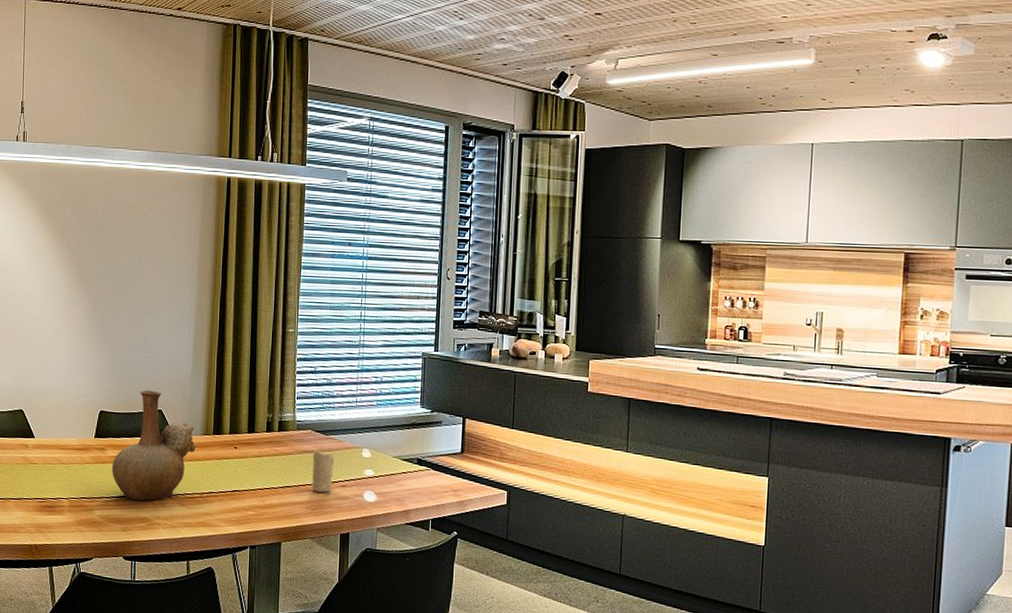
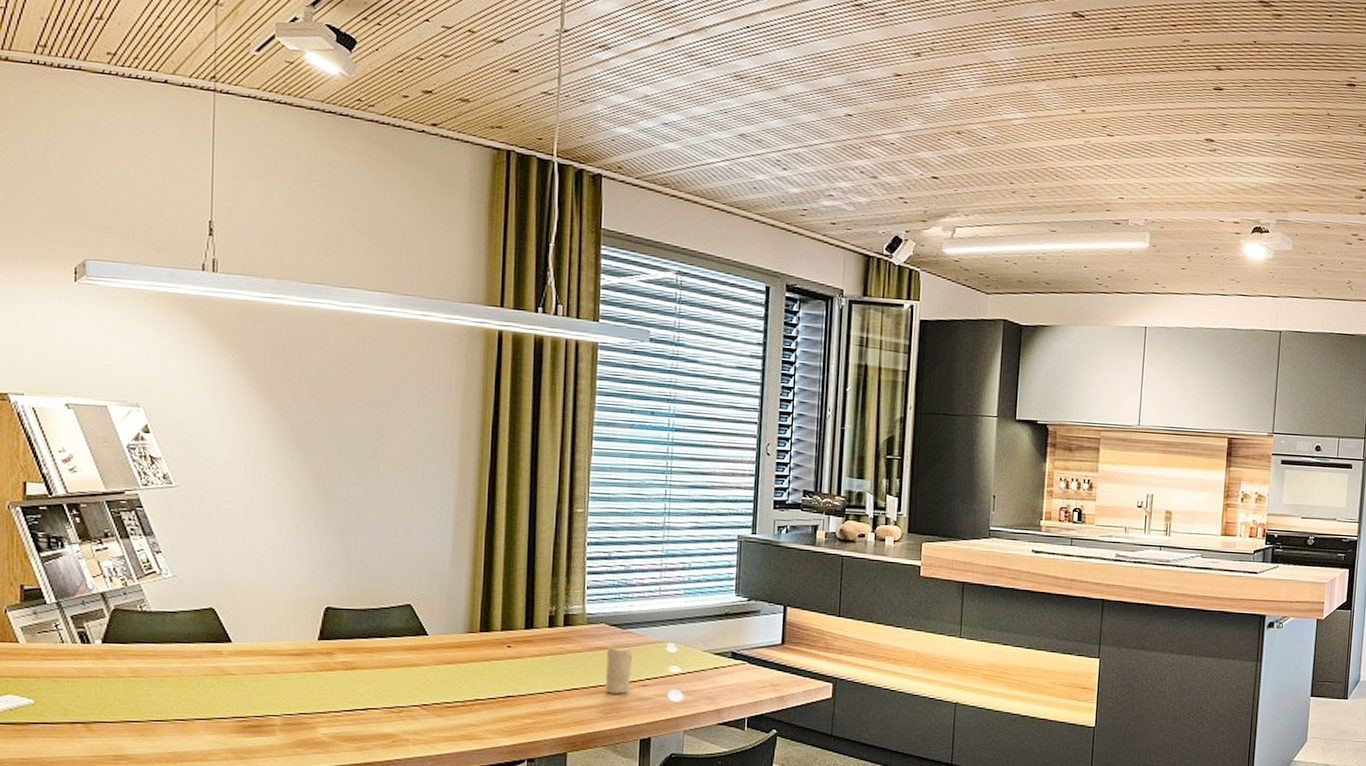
vase: present [112,389,196,501] -> none [343,581,457,713]

